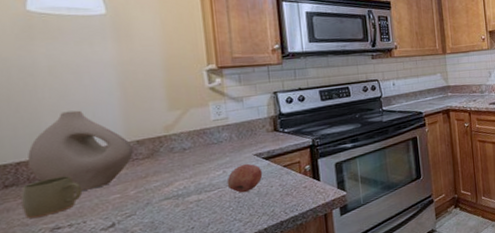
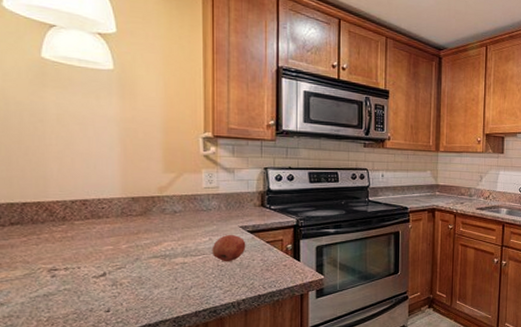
mug: present [20,175,83,219] -> none [23,222,79,258]
vase: present [27,110,134,192] -> none [32,160,128,238]

